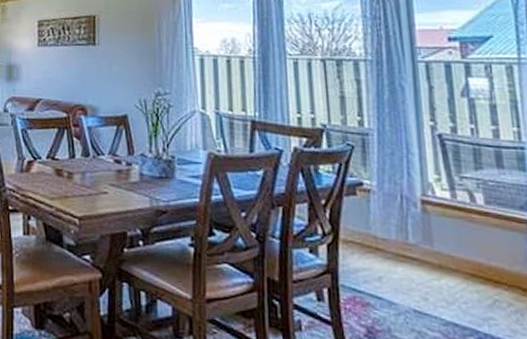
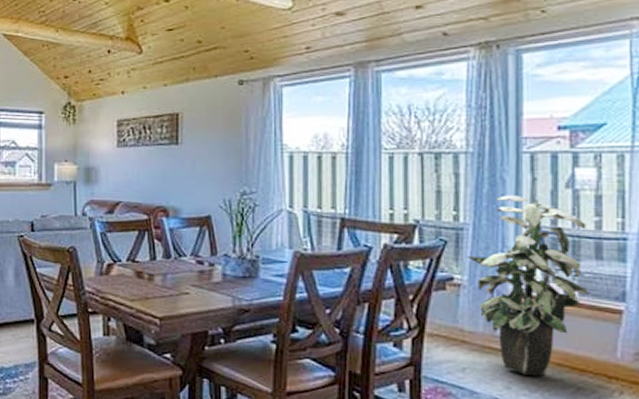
indoor plant: none [375,102,495,288] -> present [467,195,589,377]

